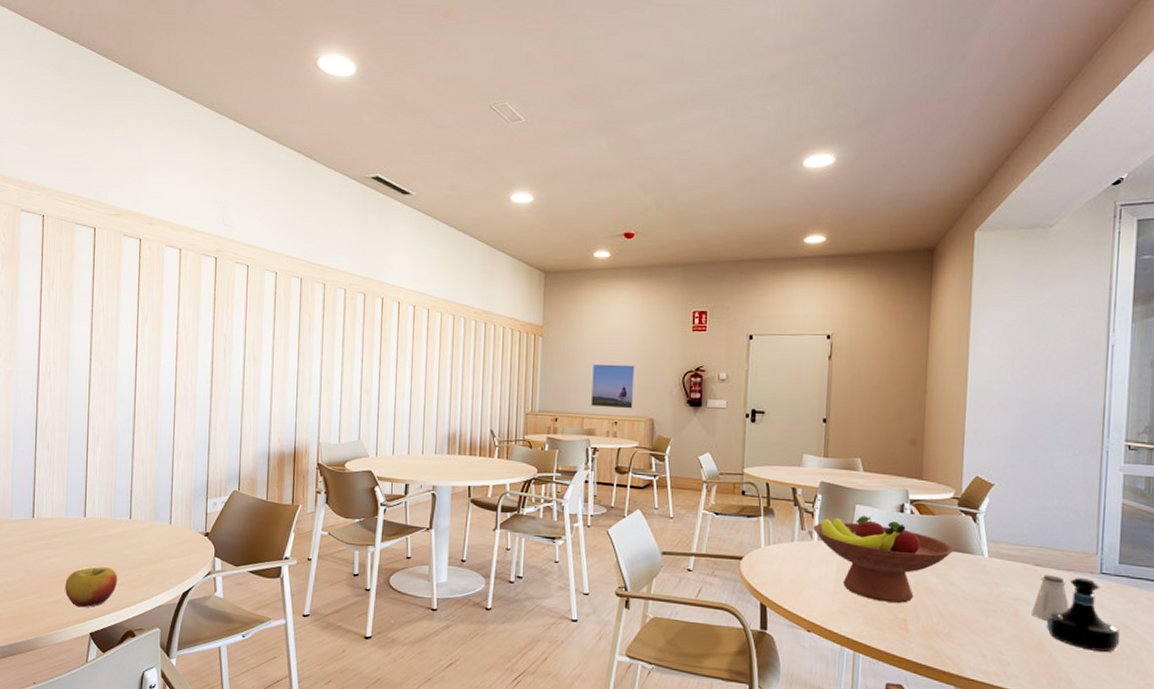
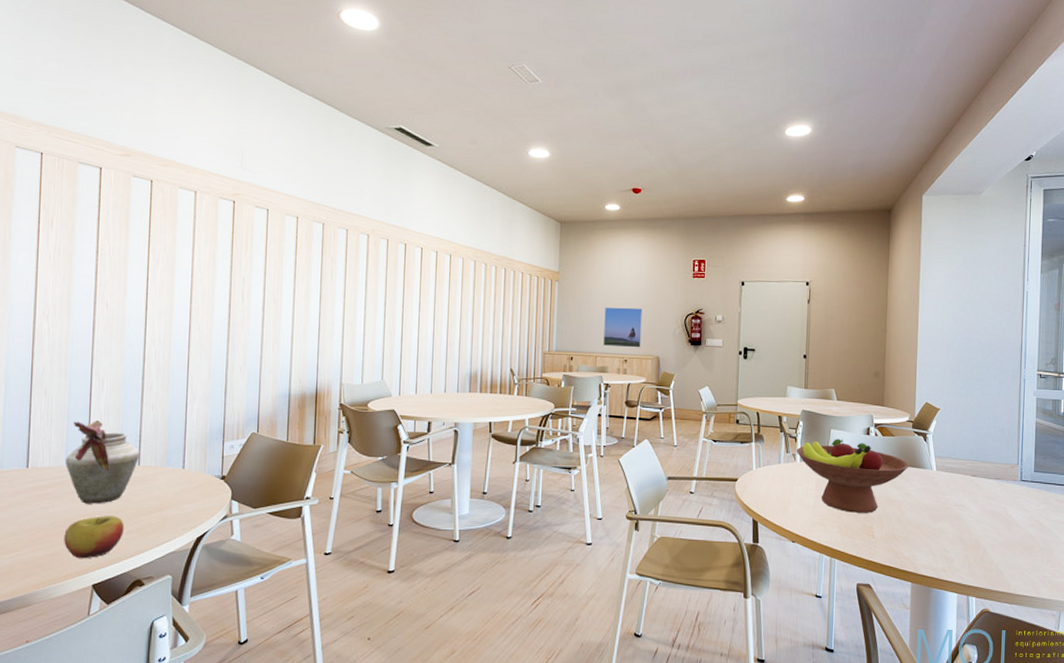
vase: none [66,473,131,555] -> present [66,419,140,504]
saltshaker: present [1031,575,1069,621] -> none [970,484,998,522]
tequila bottle: present [1047,577,1120,652] -> none [981,484,1036,545]

